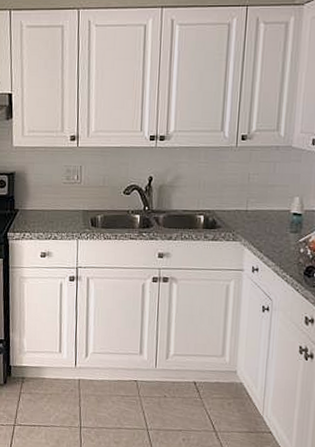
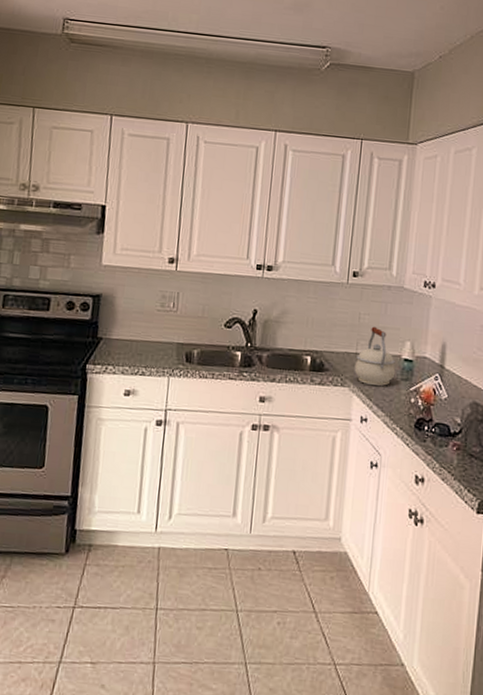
kettle: none [245,185,285,239] -> present [354,326,396,386]

